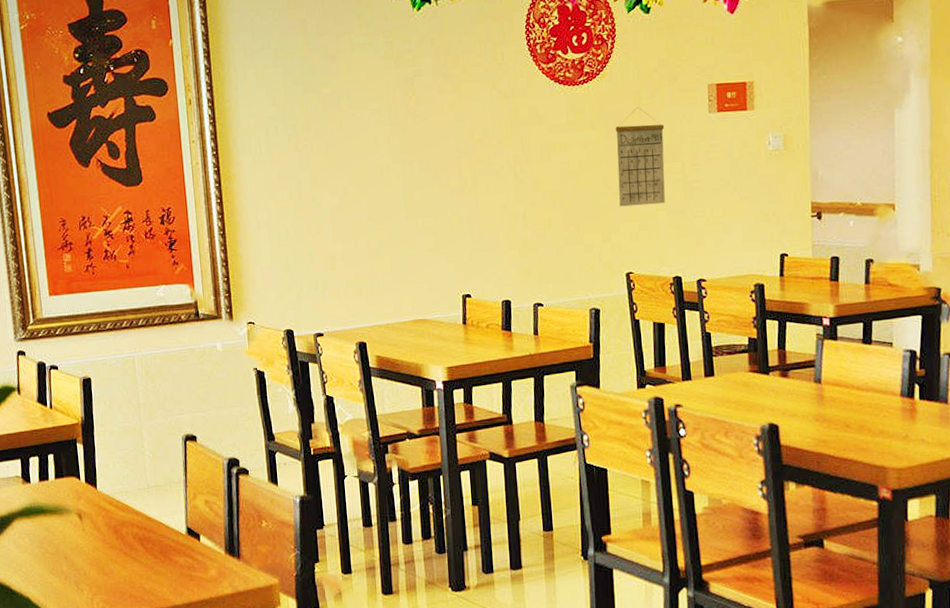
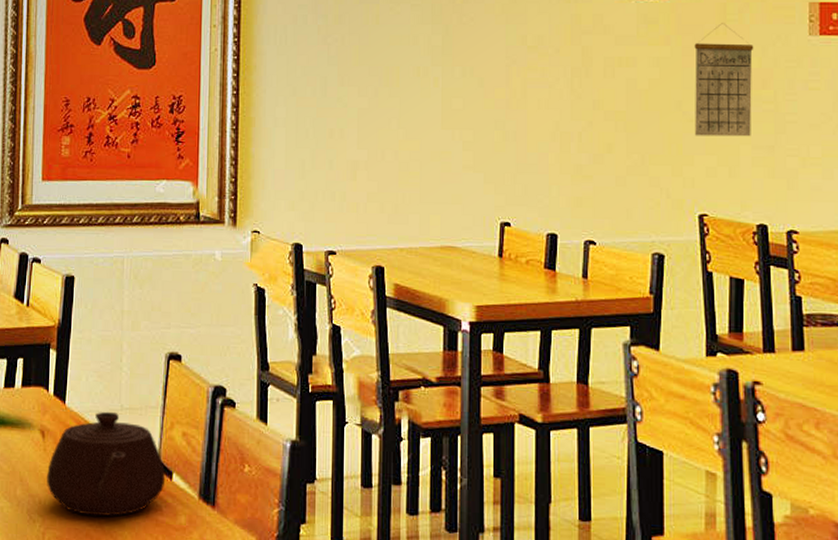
teapot: none [88,490,195,580] -> present [47,411,166,517]

